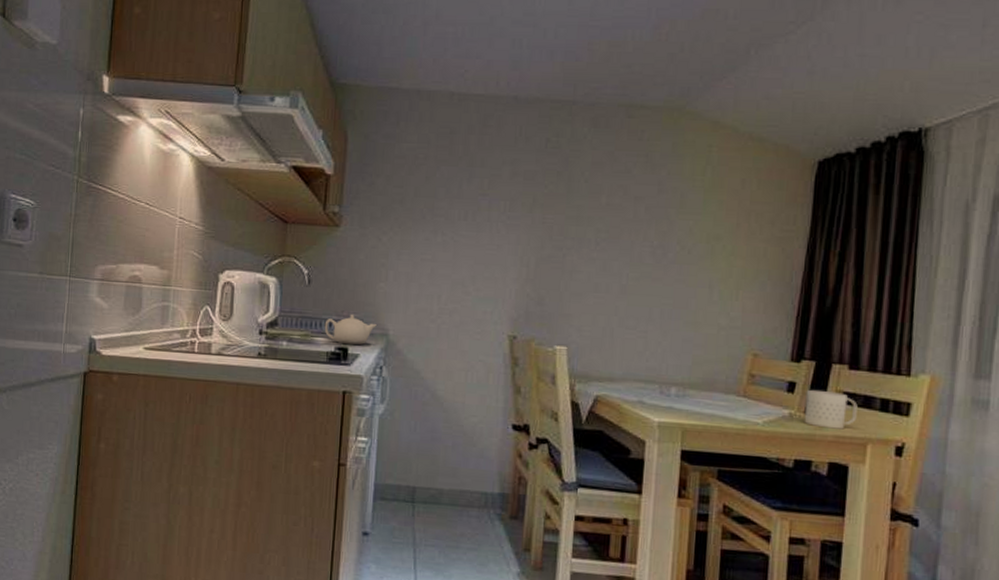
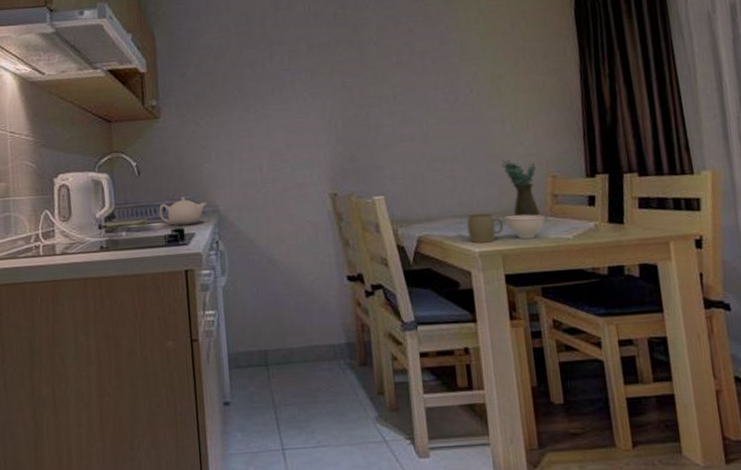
mug: none [650,381,691,414] -> present [467,213,504,243]
bowl: none [692,389,737,418] -> present [504,214,546,240]
vase: none [701,327,737,395] -> present [501,159,540,217]
mug: present [804,389,858,430] -> none [605,198,655,234]

